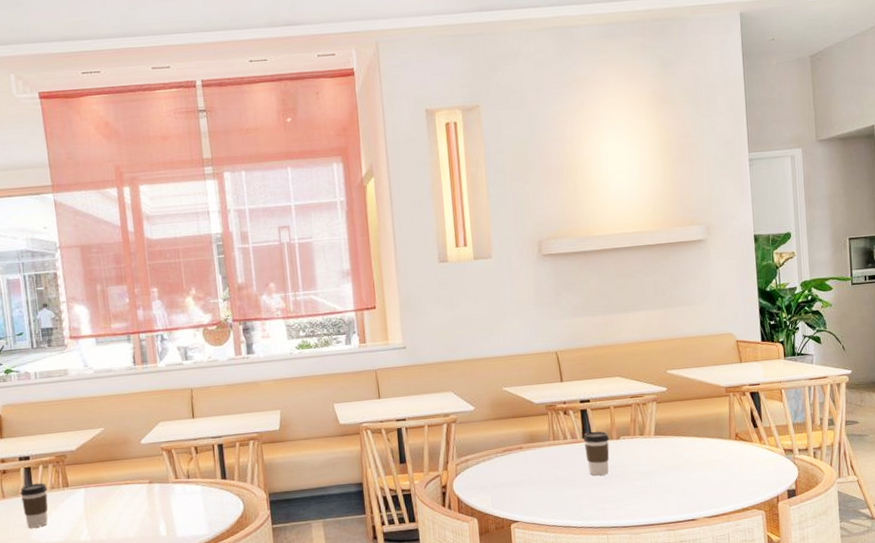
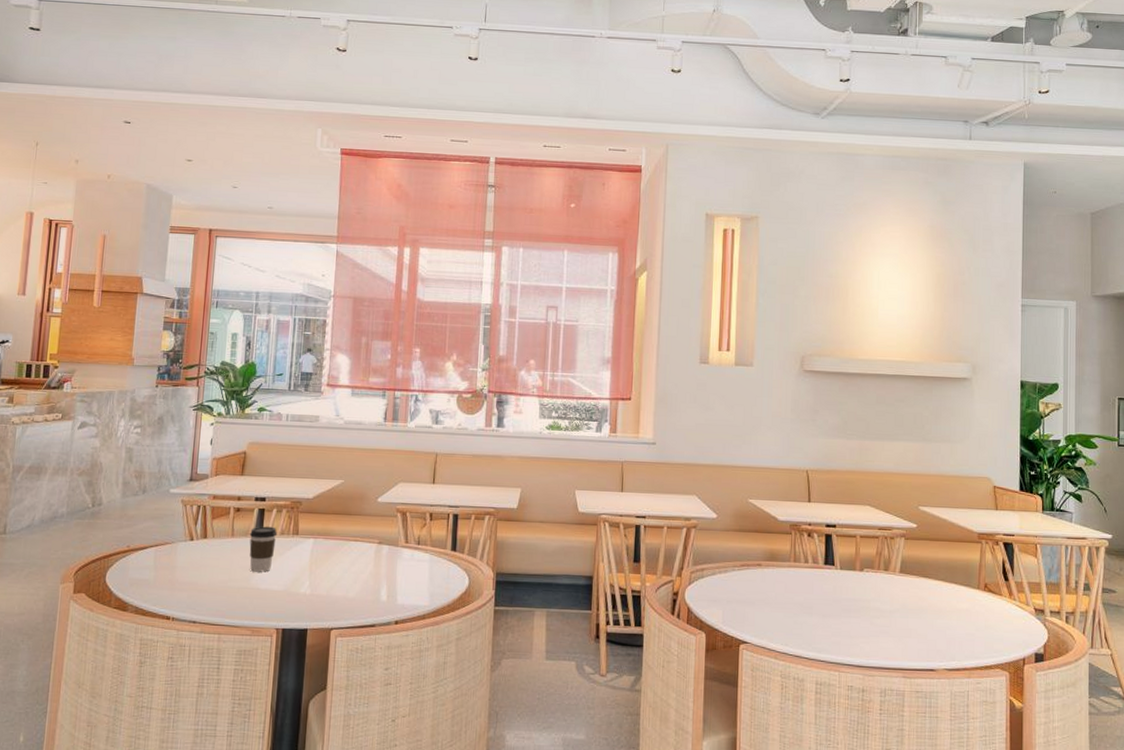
coffee cup: present [583,431,610,476] -> none [825,558,852,607]

